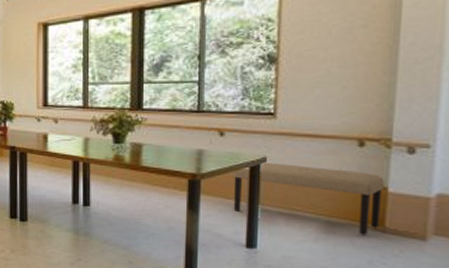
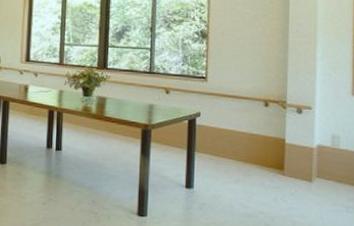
bench: present [232,162,385,235] -> none [175,116,283,178]

